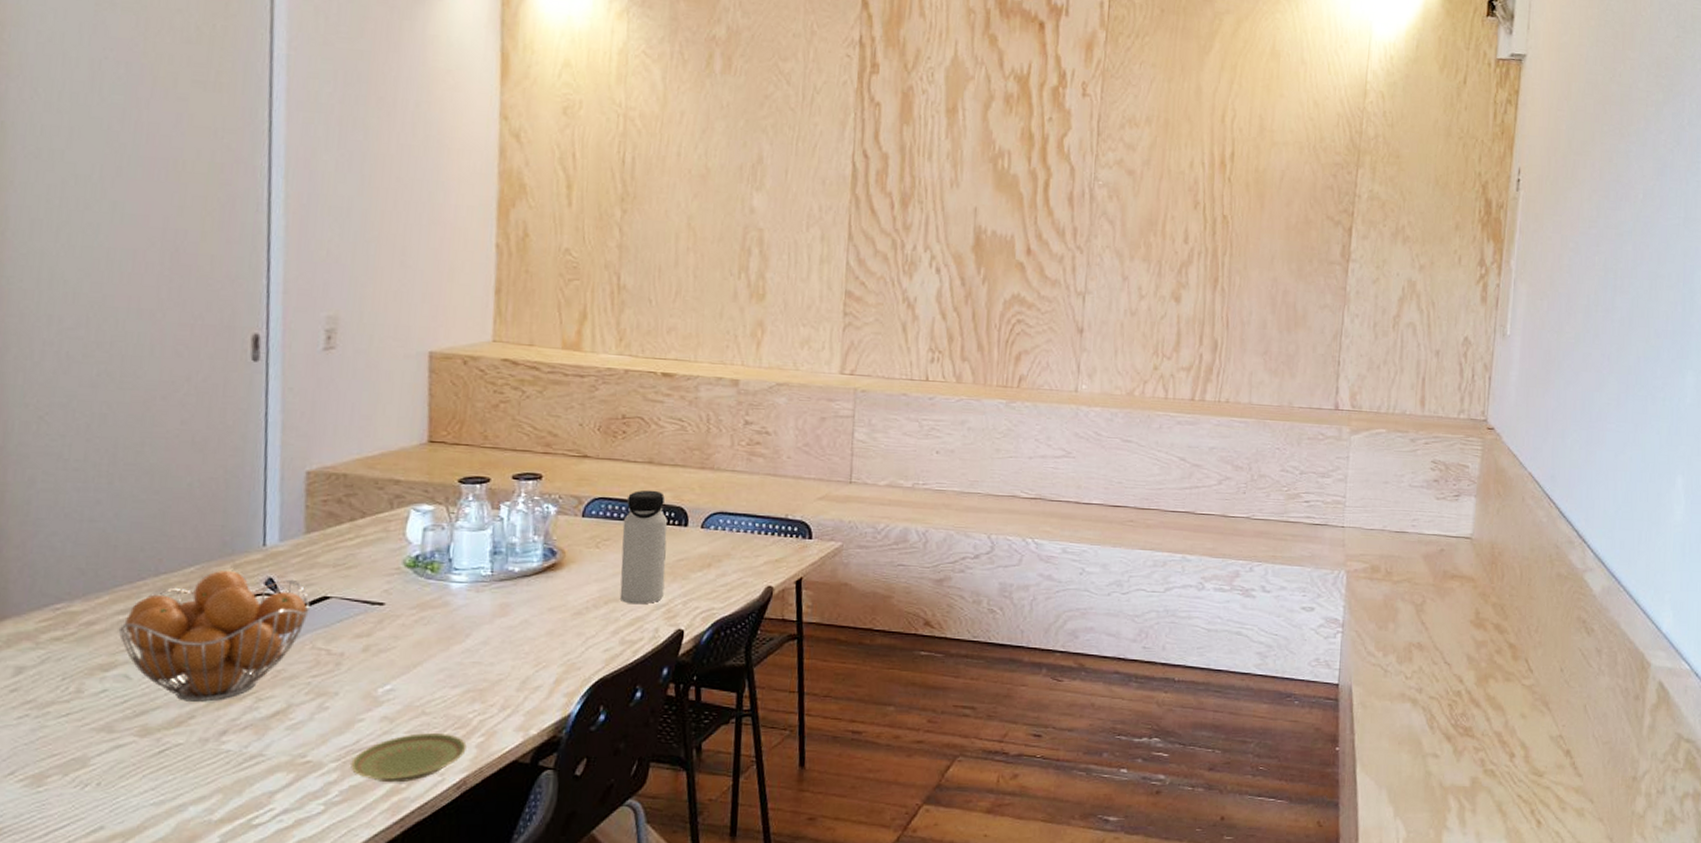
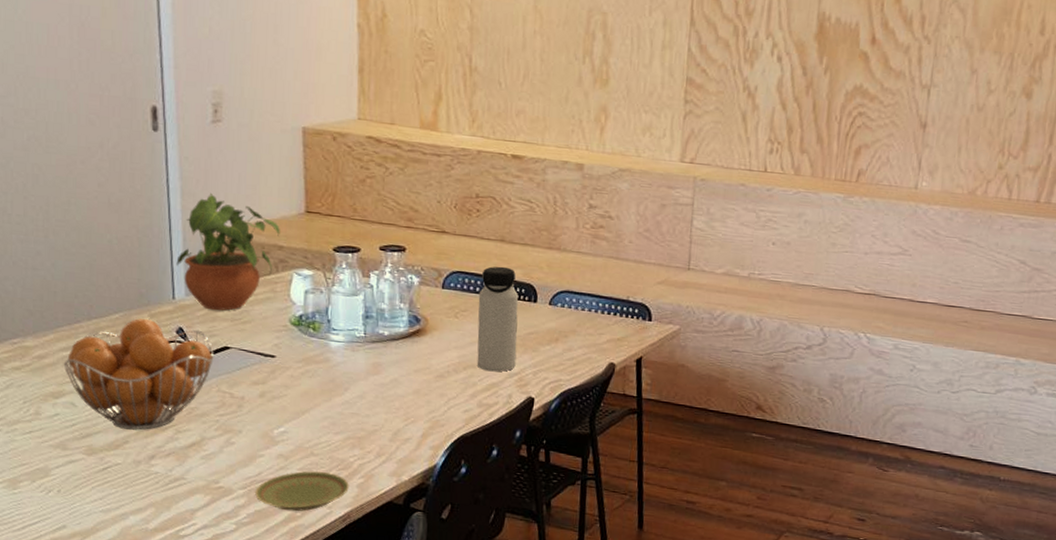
potted plant: none [270,425,398,557] -> present [176,192,280,311]

